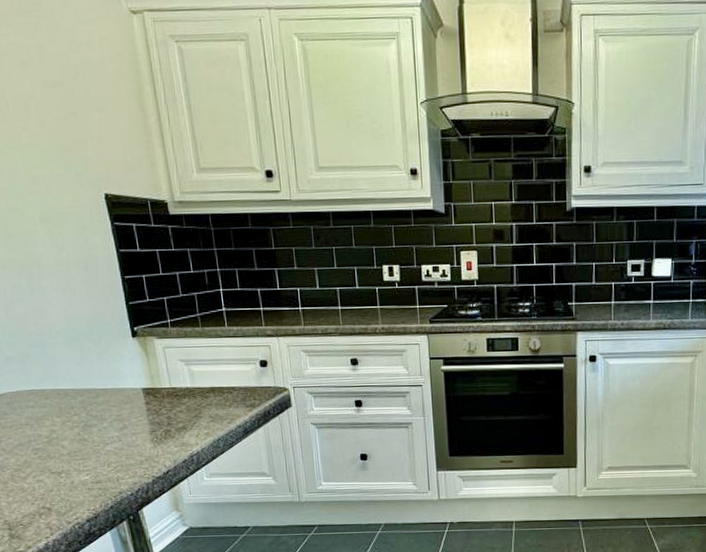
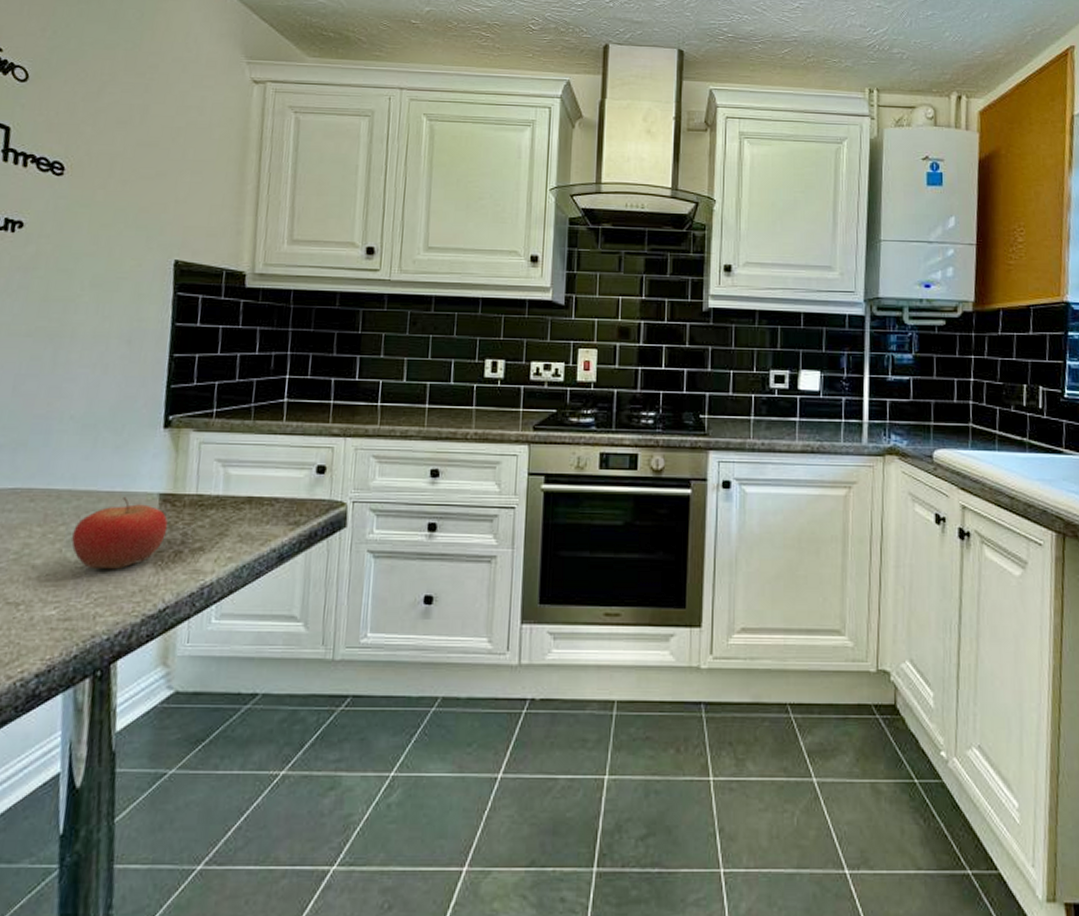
fruit: none [84,392,155,447] -> present [71,496,168,570]

